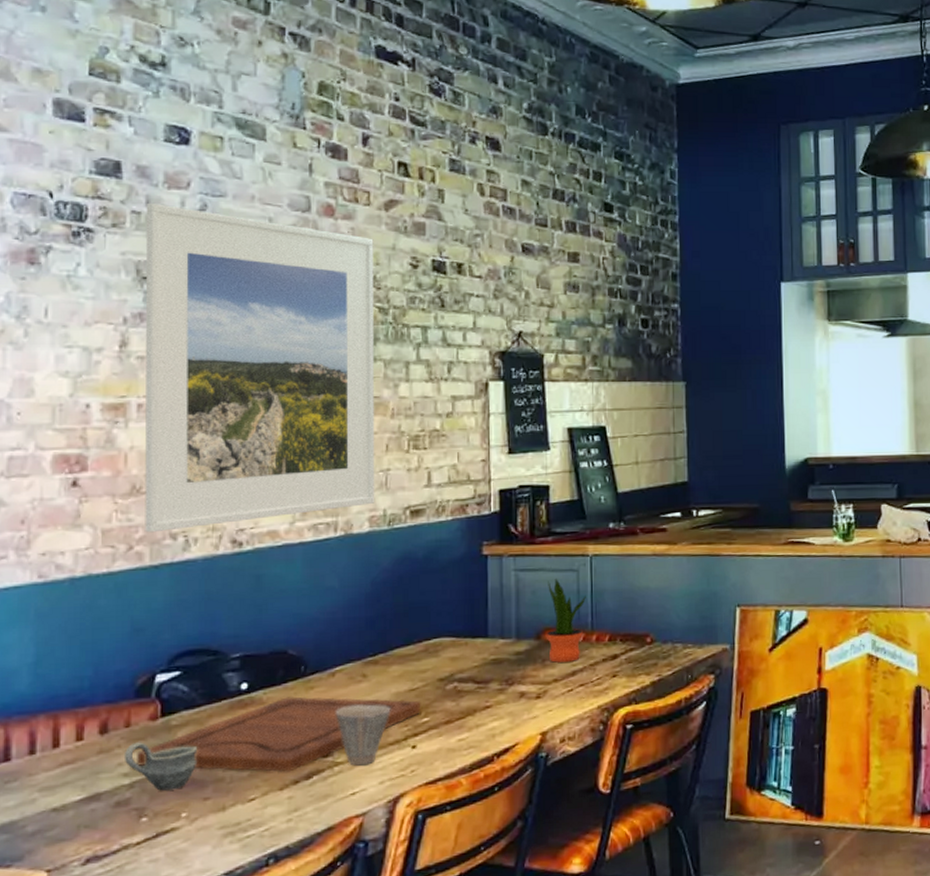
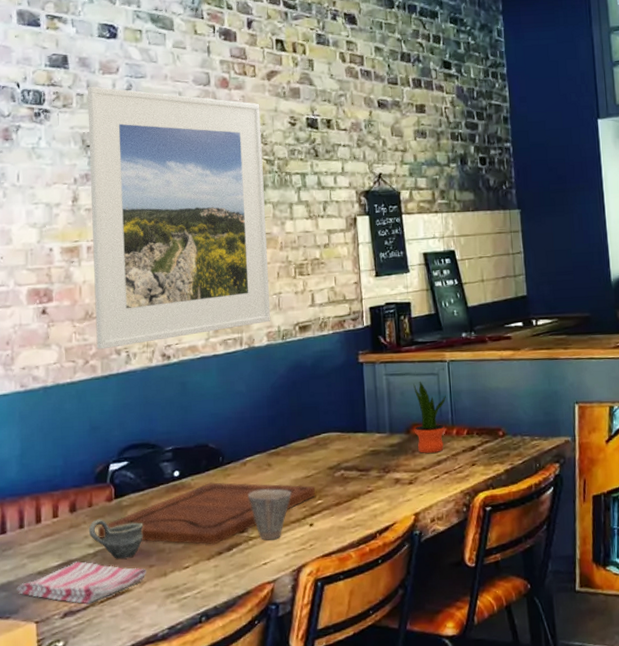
dish towel: none [22,794,199,847] -> present [17,561,146,604]

